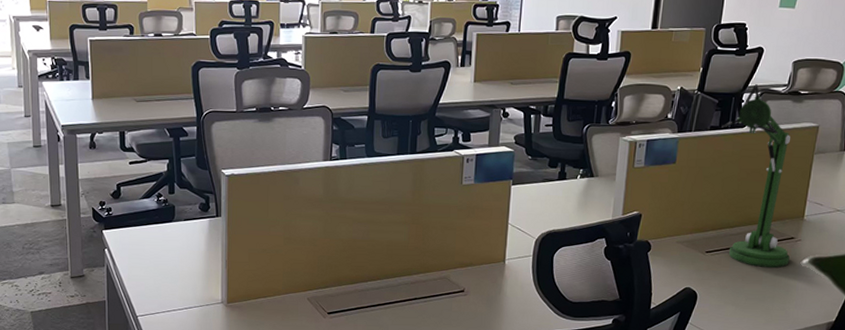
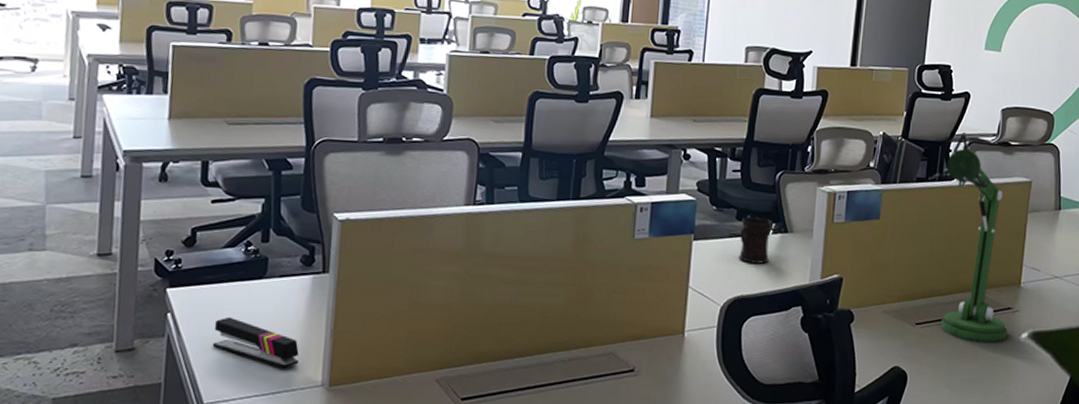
stapler: none [139,251,204,290] -> present [212,316,300,369]
mug: none [551,164,581,204] -> present [739,217,774,264]

